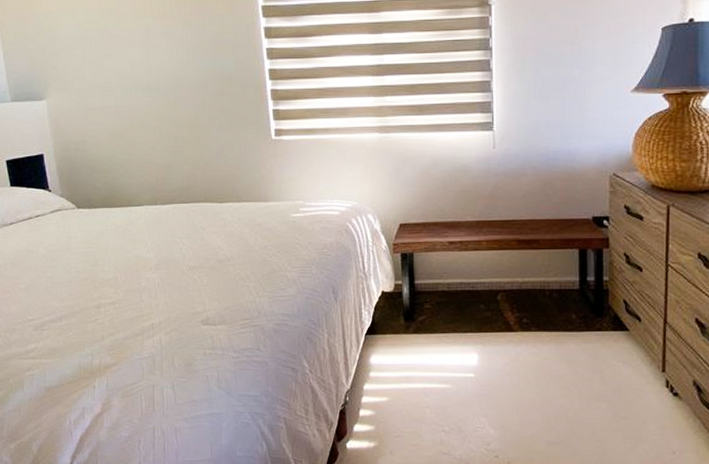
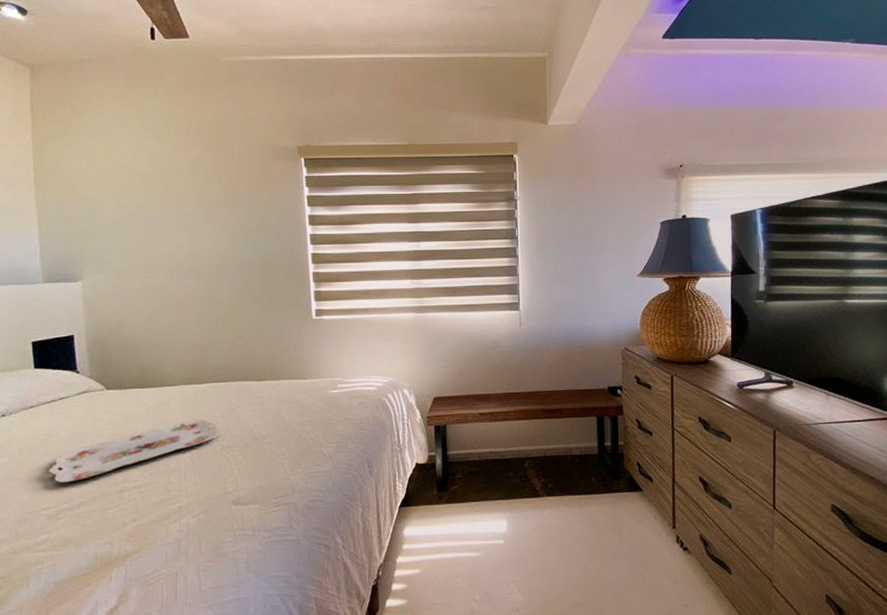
serving tray: none [31,240,185,296] -> present [48,419,218,483]

